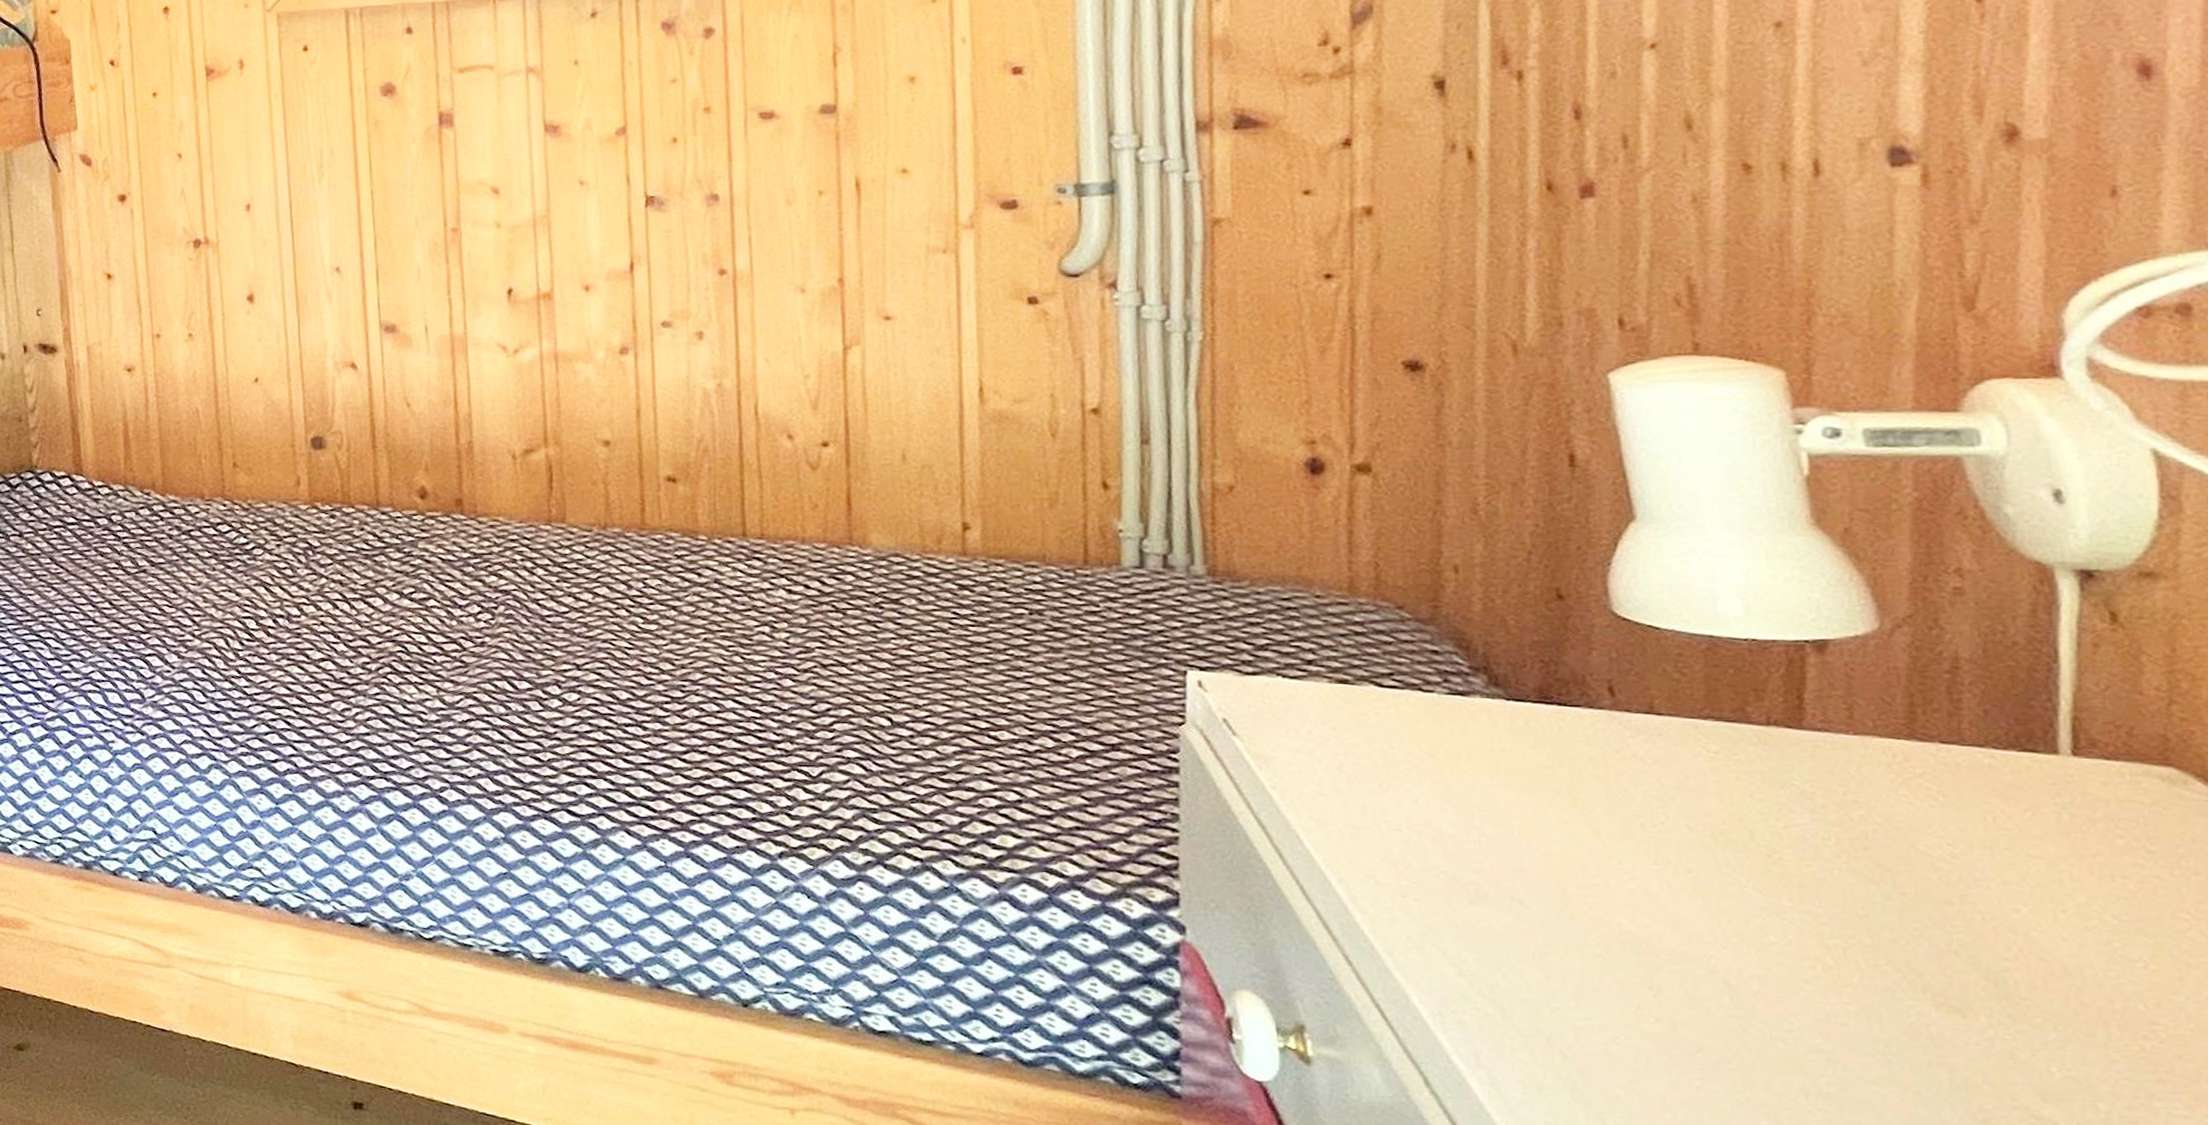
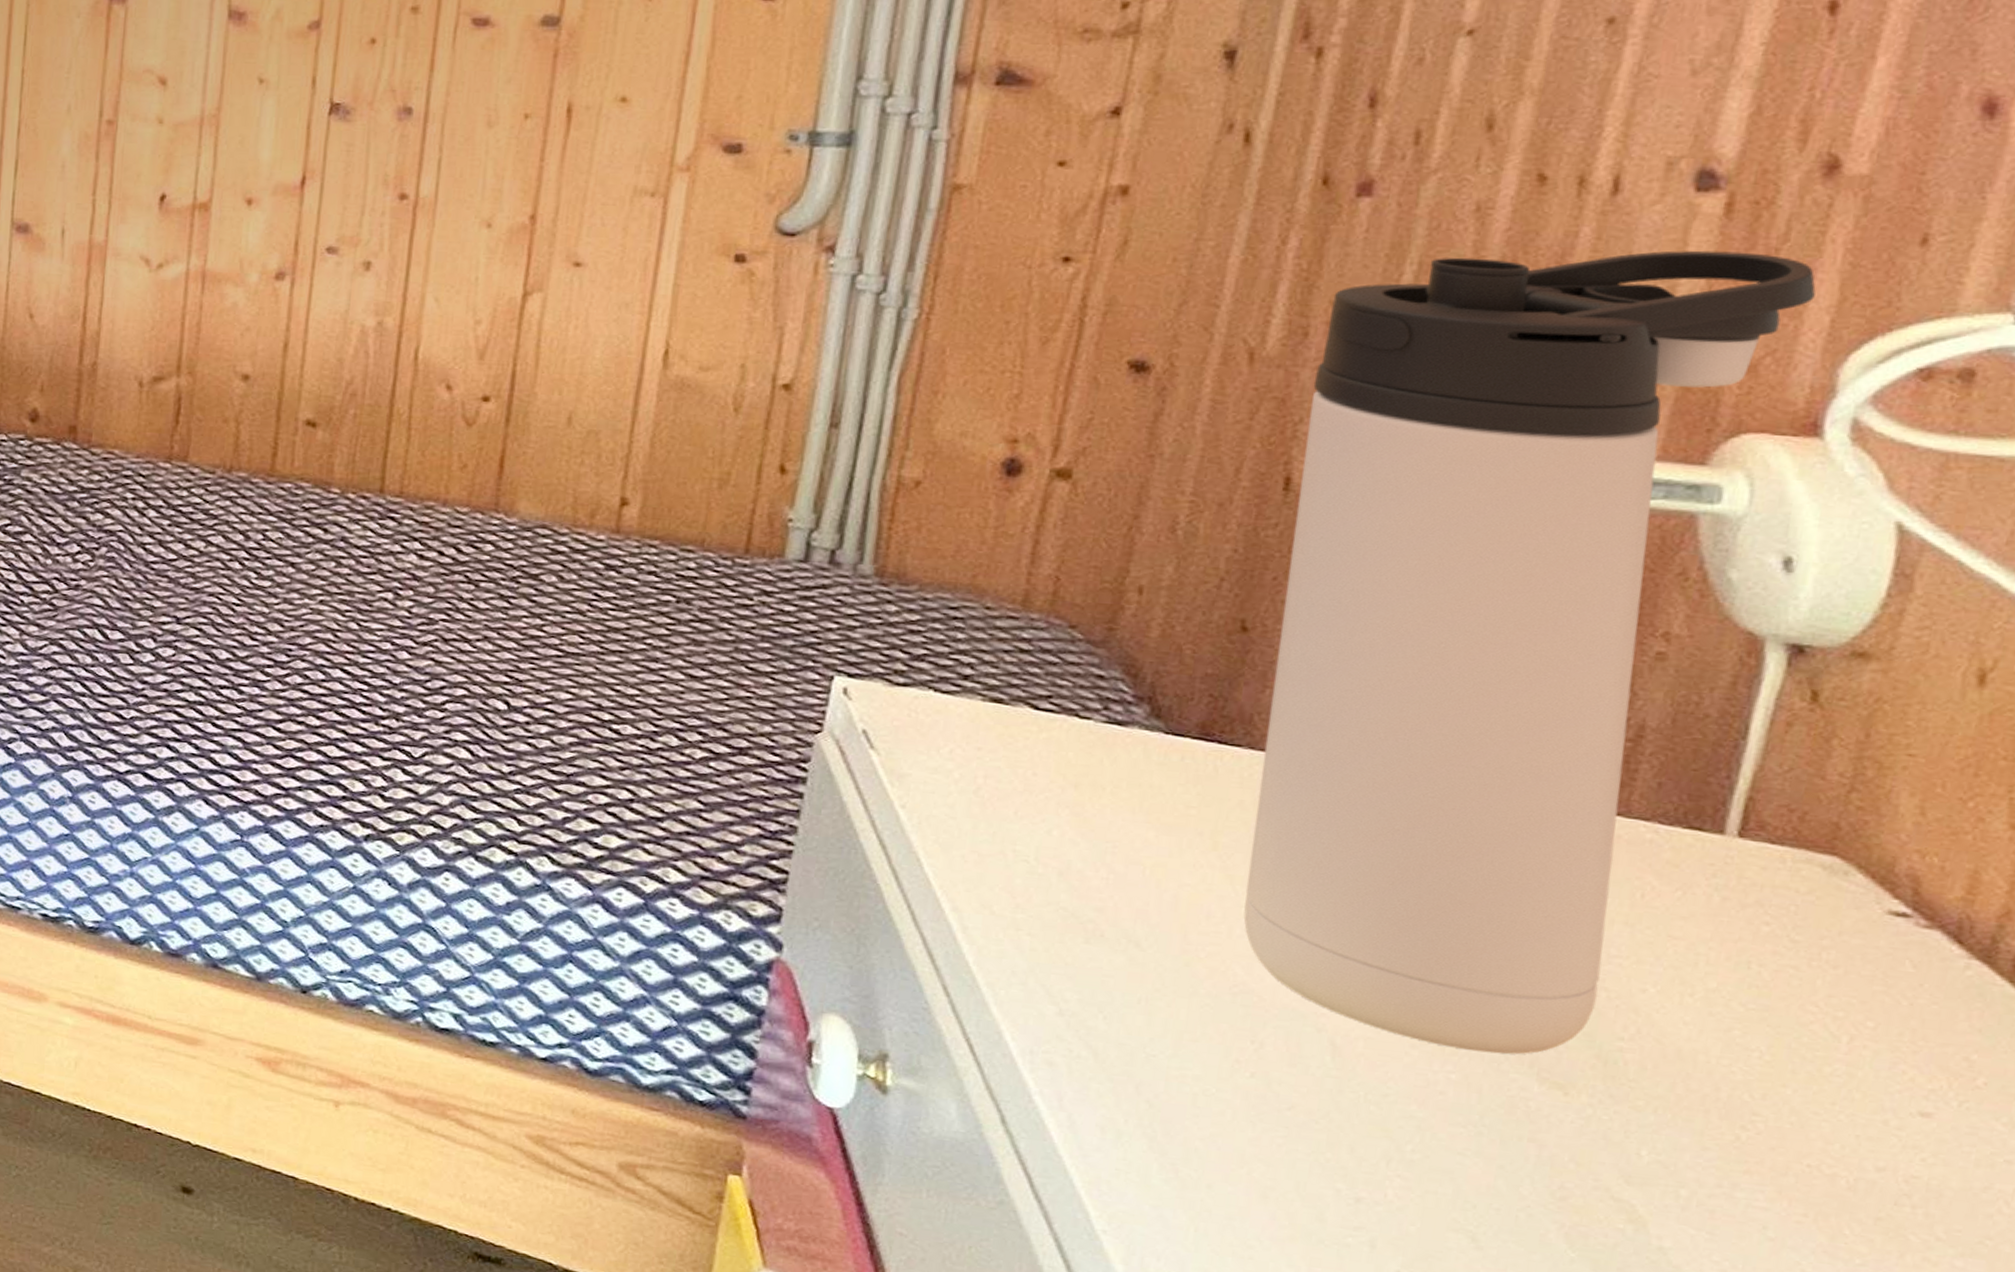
thermos bottle: none [1577,216,2024,983] -> present [1243,250,1816,1055]

